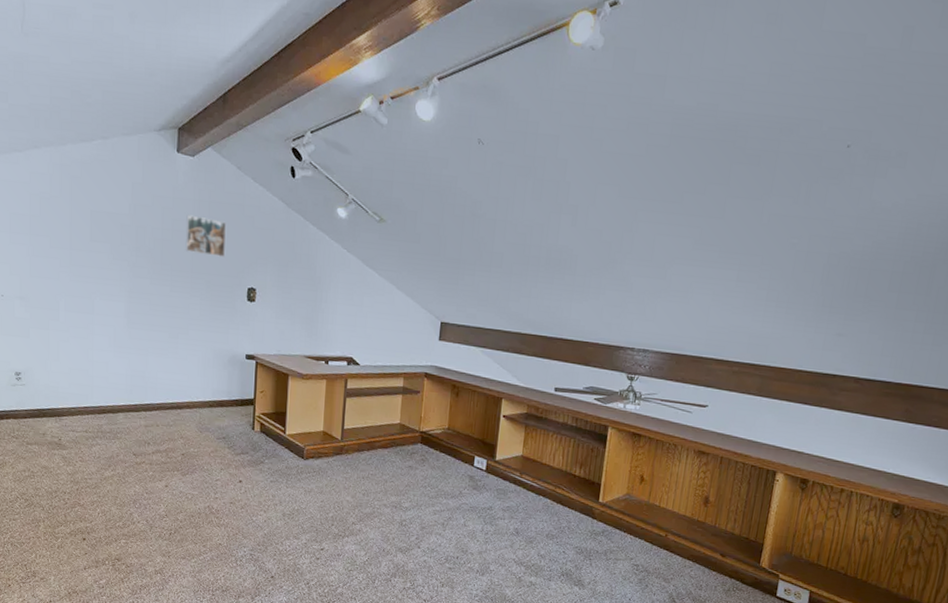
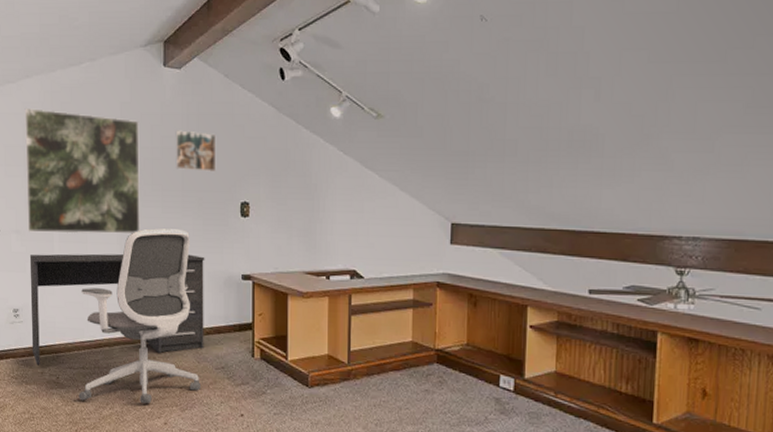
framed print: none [32,178,151,309] -> present [24,108,140,234]
desk: none [33,321,211,427] -> present [29,253,205,366]
office chair: none [80,305,202,468] -> present [78,228,200,404]

